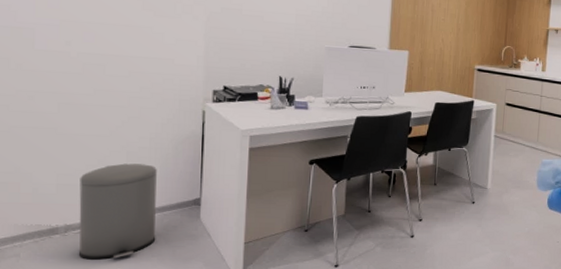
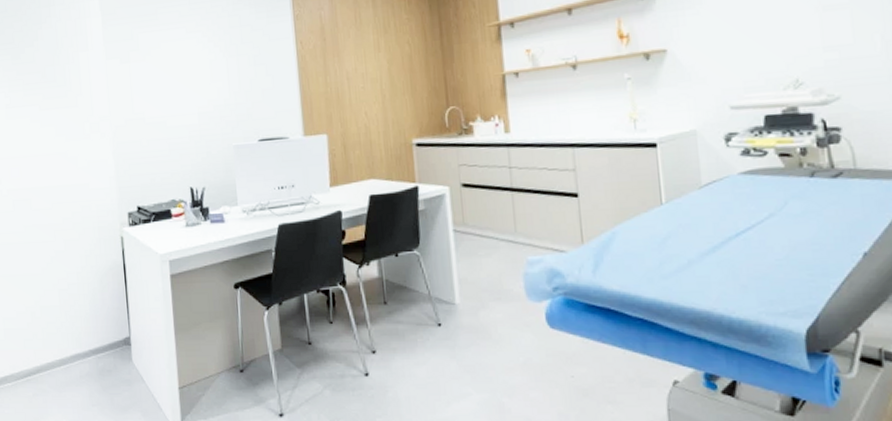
pedal bin: present [79,163,157,260] -> none [22,302,94,410]

